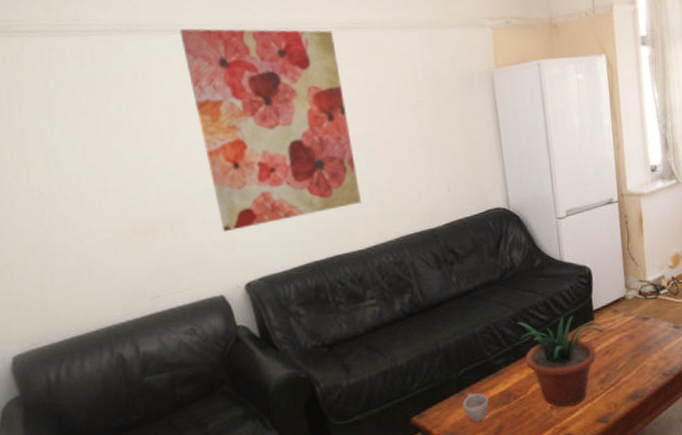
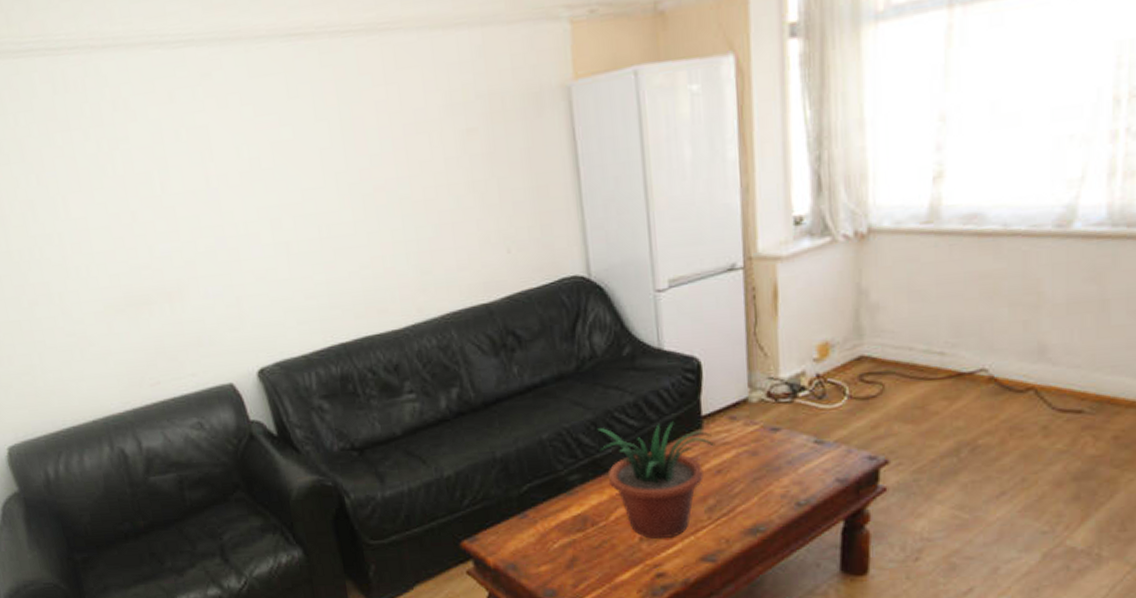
wall art: present [179,28,361,232] -> none [164,34,395,306]
cup: present [462,393,489,423] -> none [525,515,560,552]

